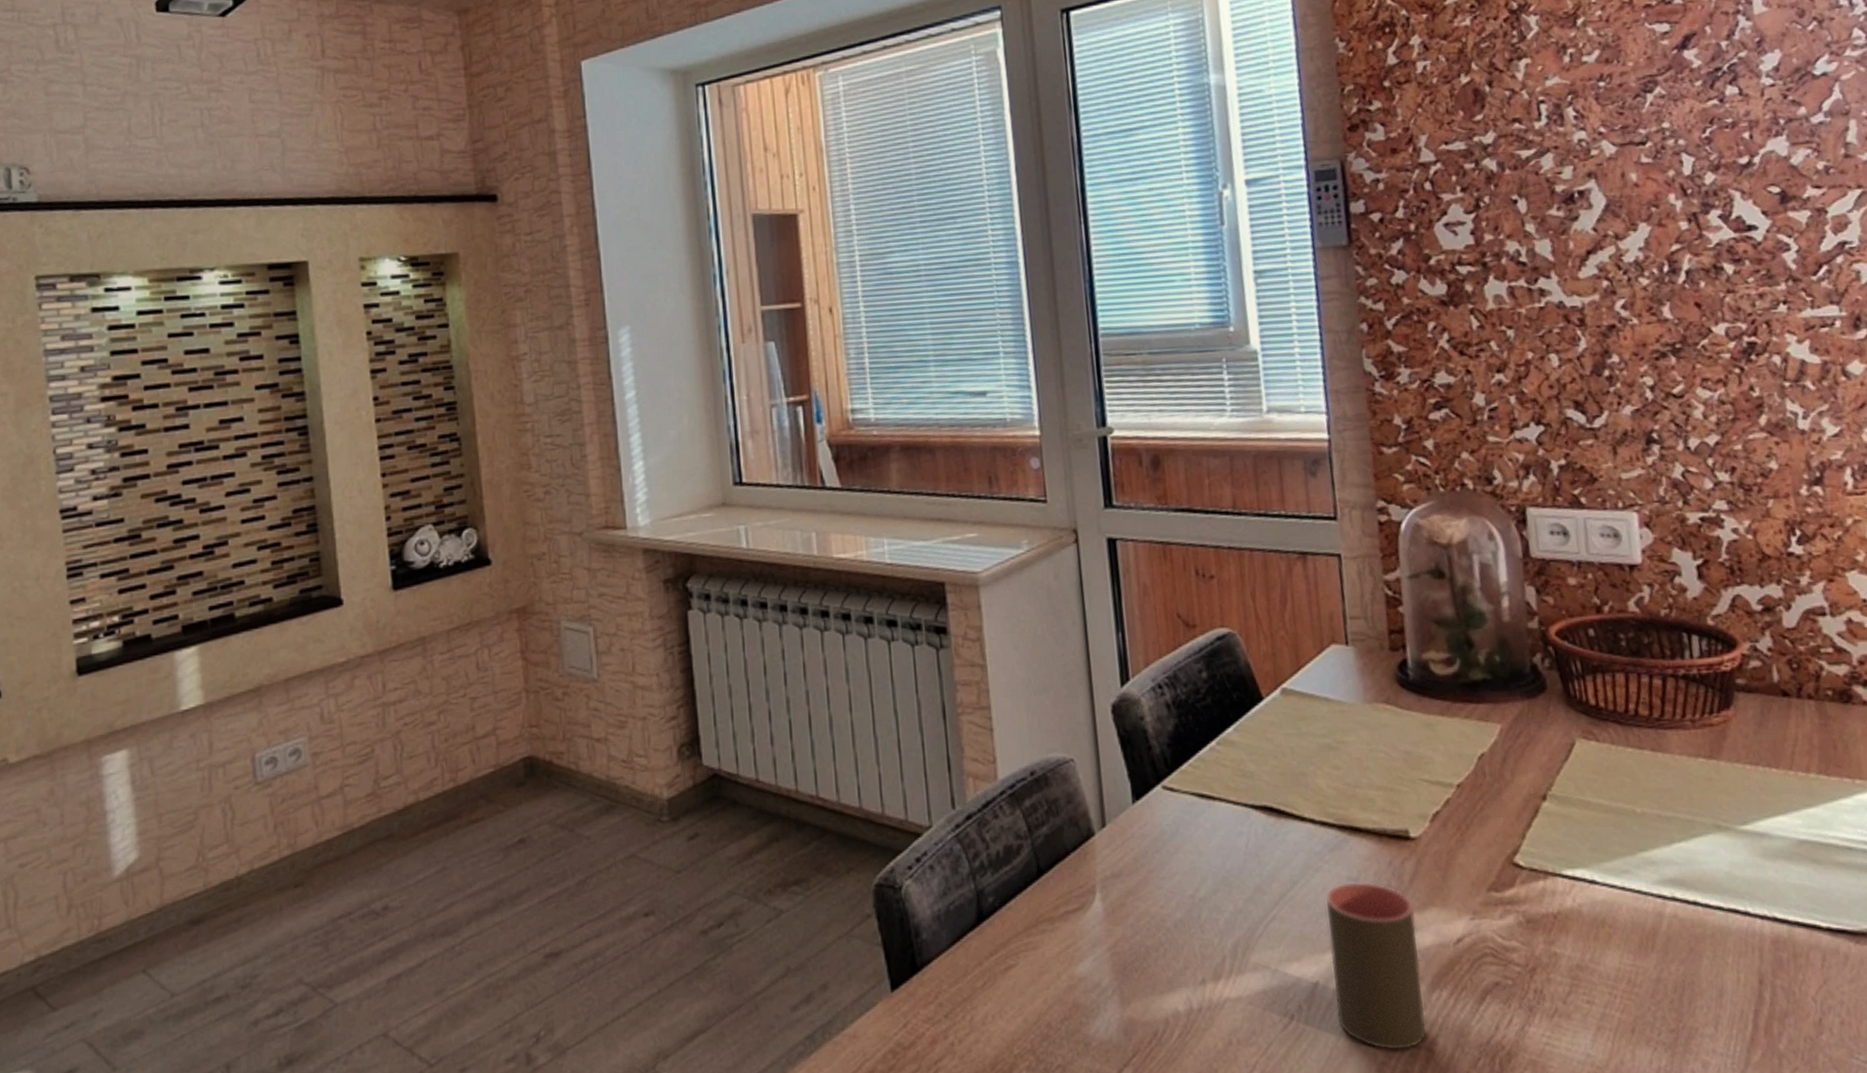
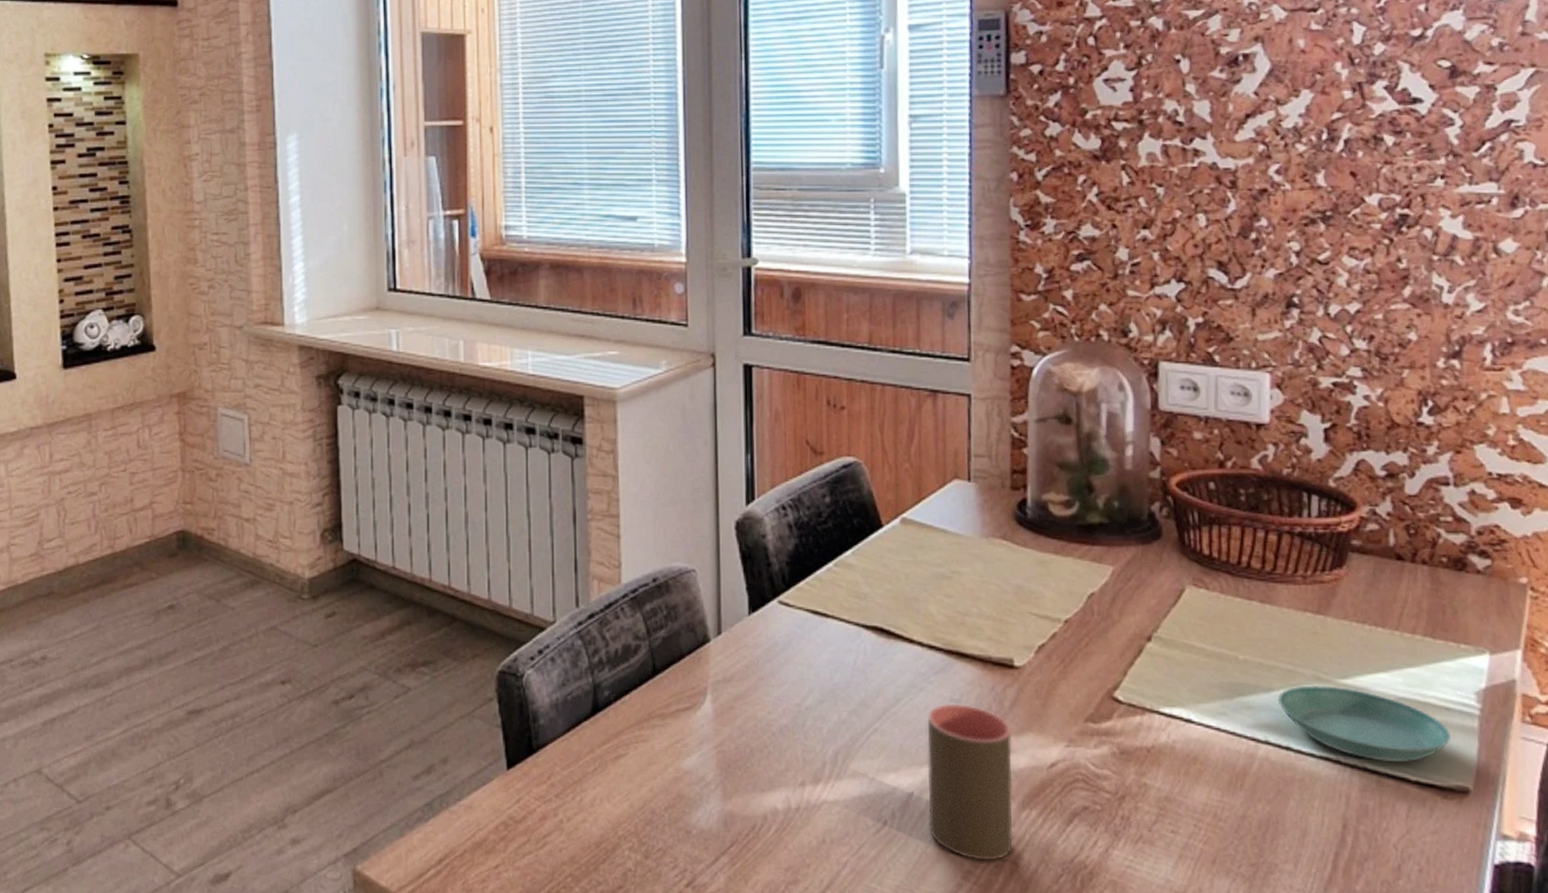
saucer: none [1679,833,1857,910] -> present [1277,685,1451,763]

